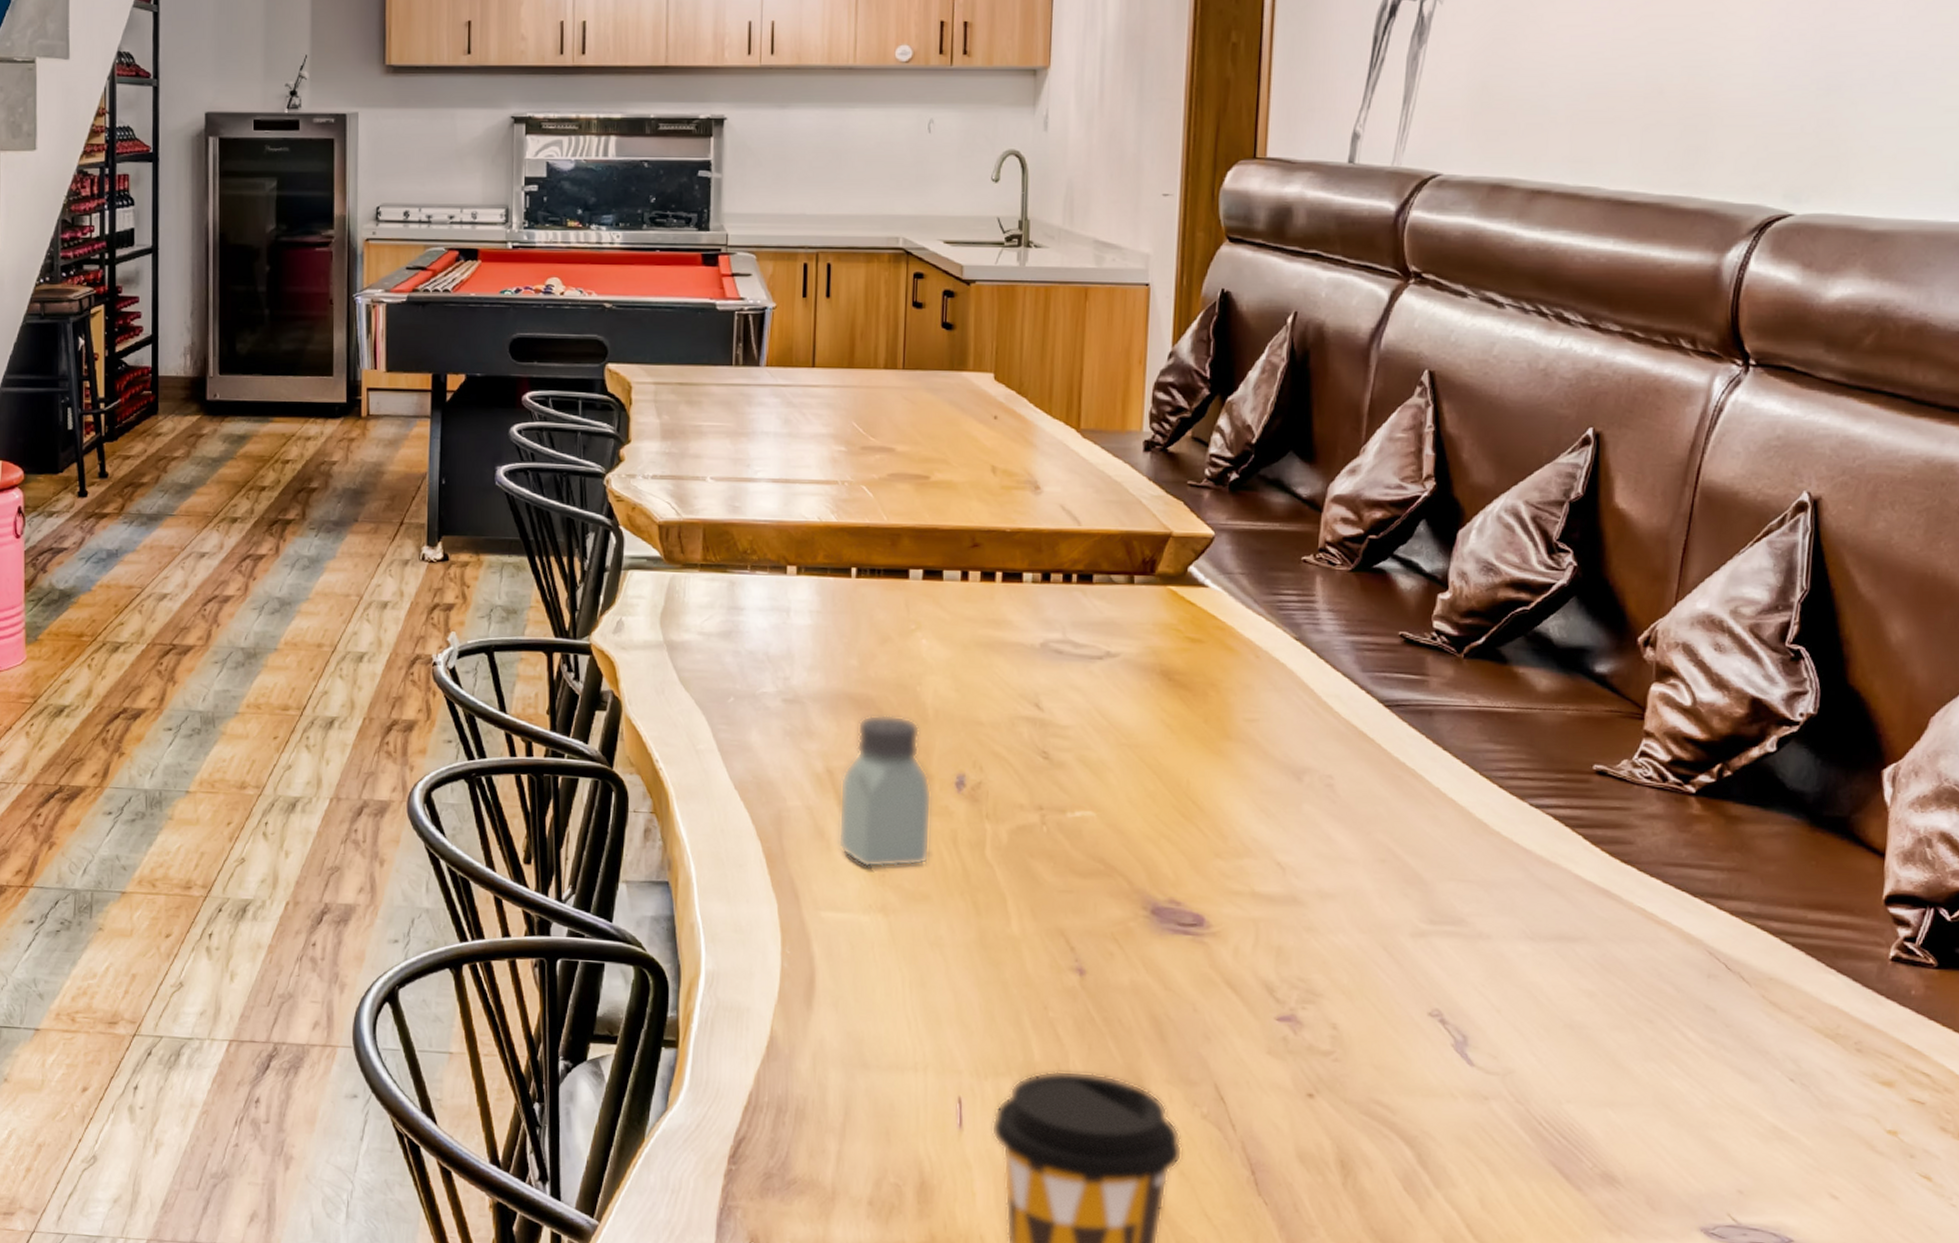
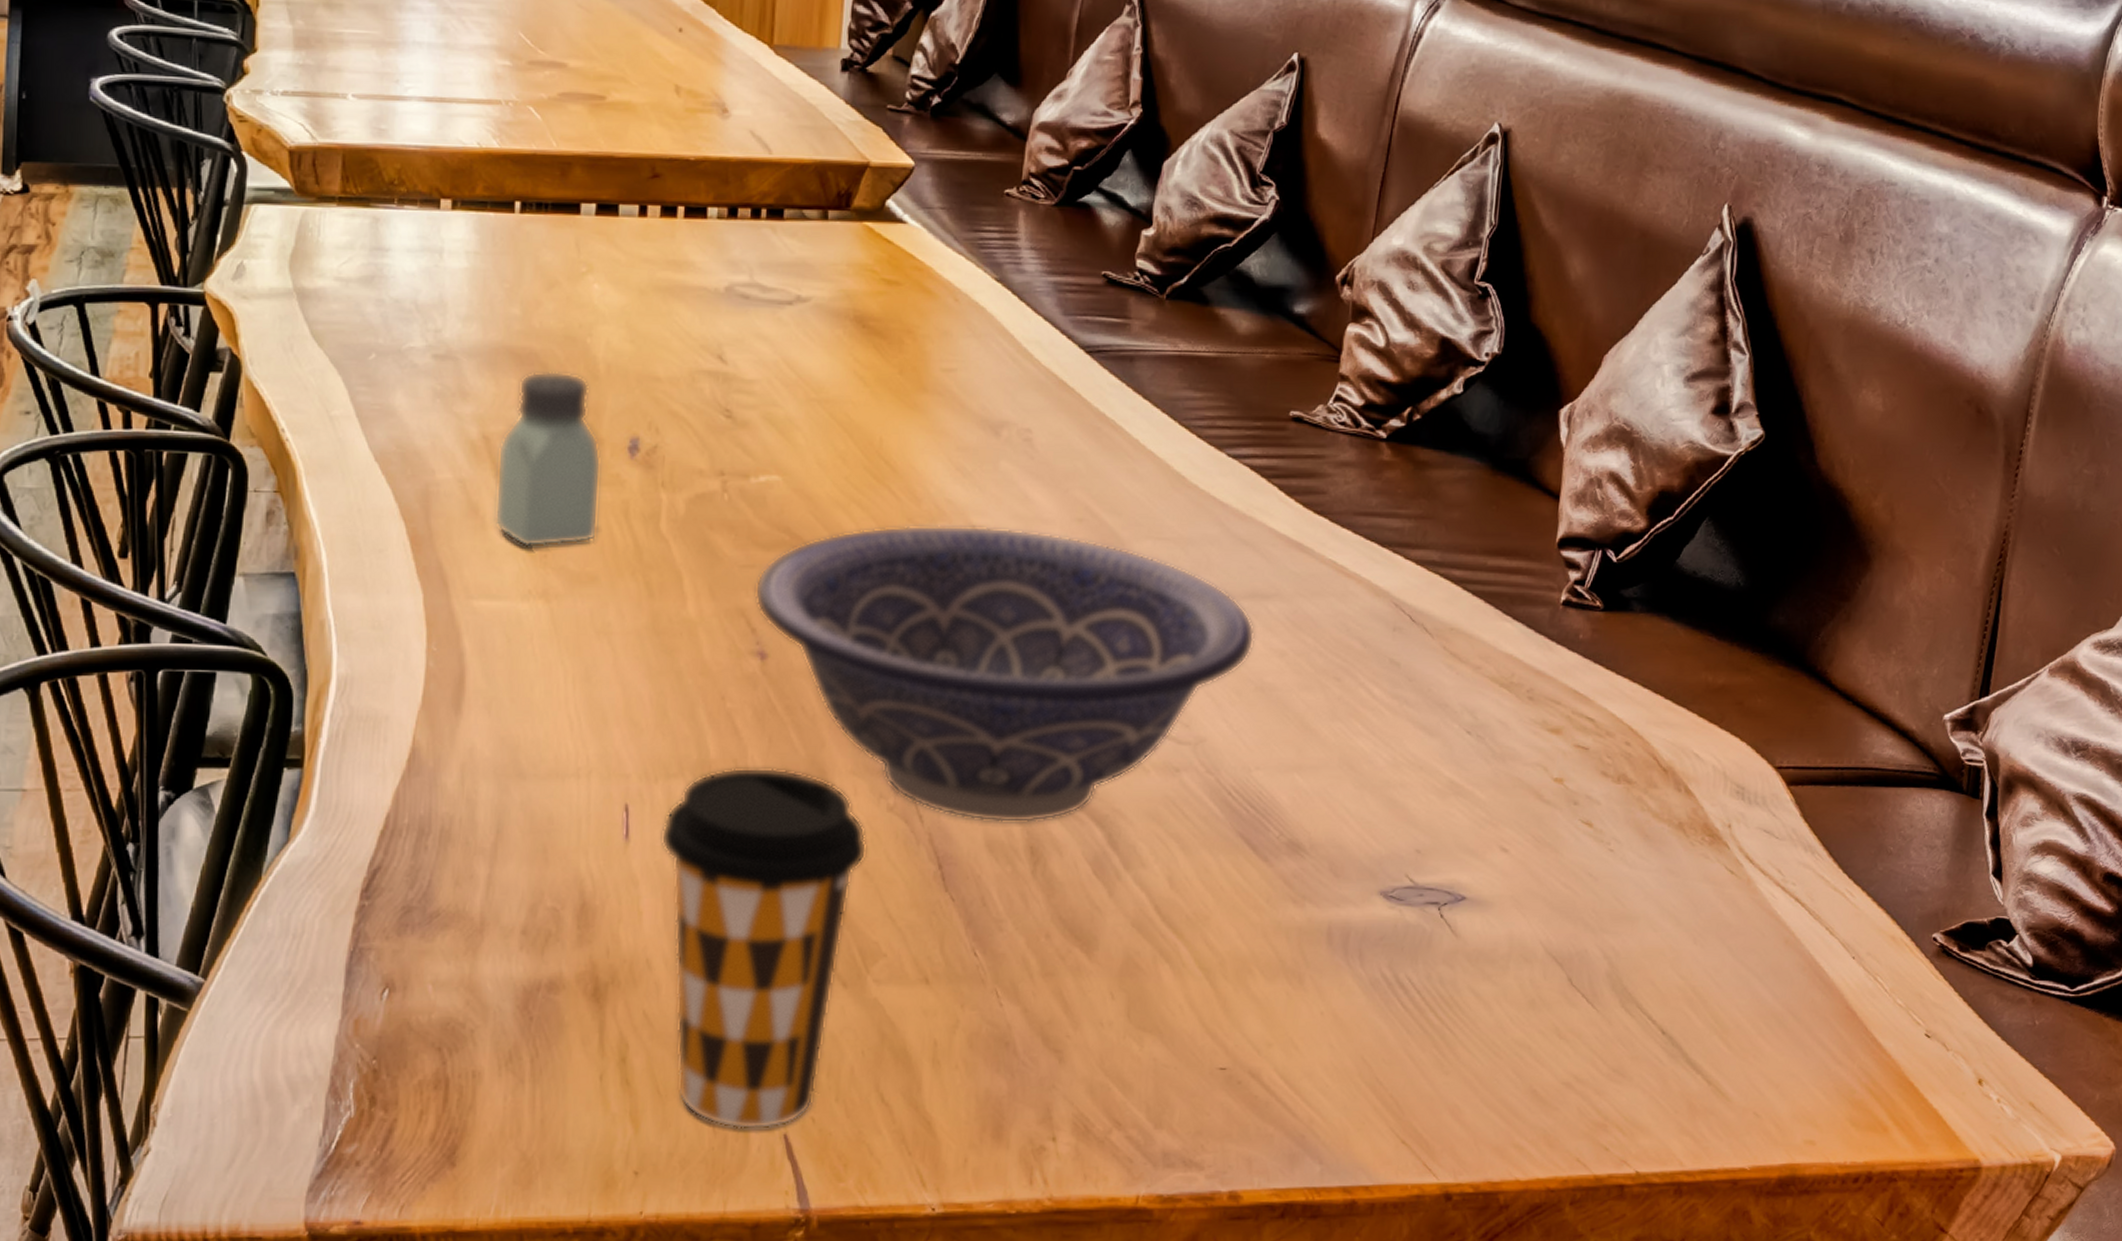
decorative bowl: none [1072,860,1563,1139] -> present [754,525,1255,823]

